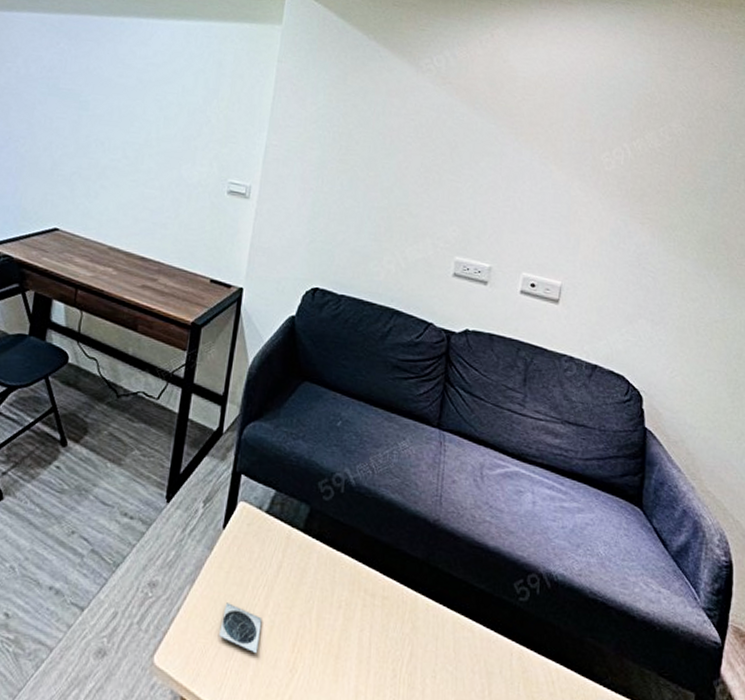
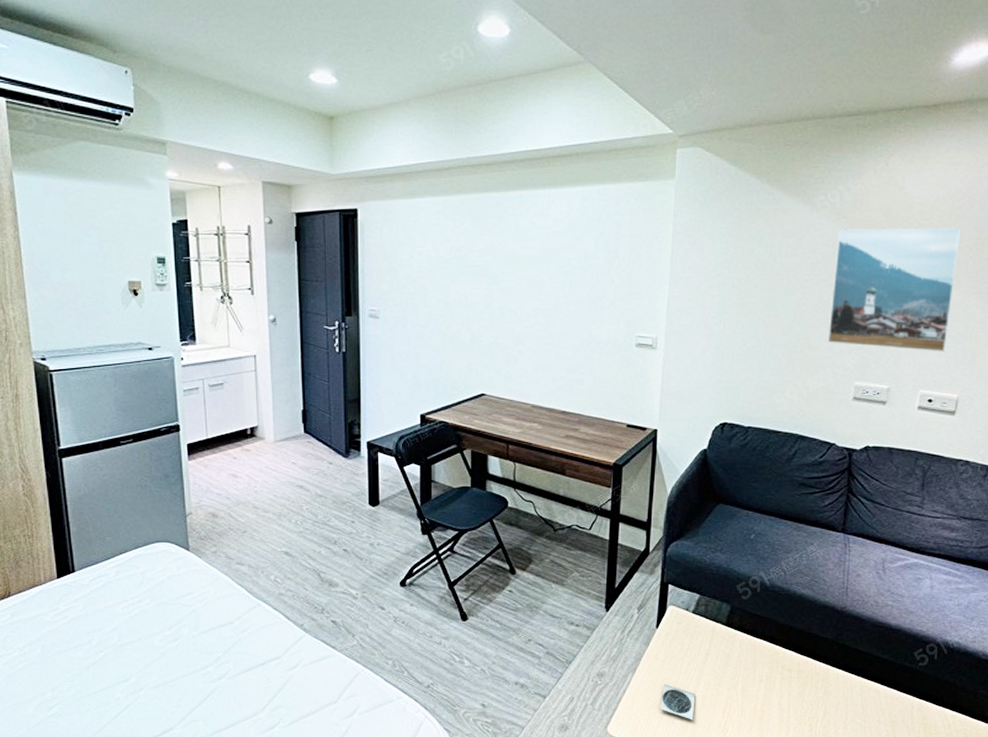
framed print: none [428,94,564,234] -> present [827,227,961,352]

